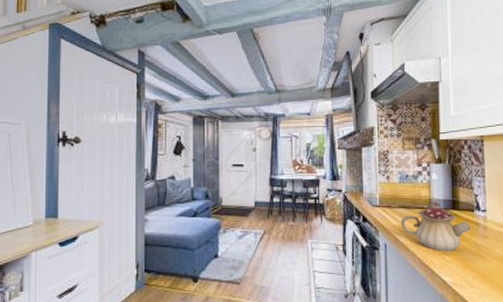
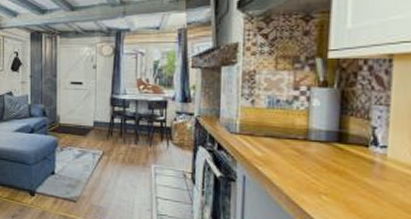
teapot: present [400,202,471,252] -> none [265,133,362,192]

